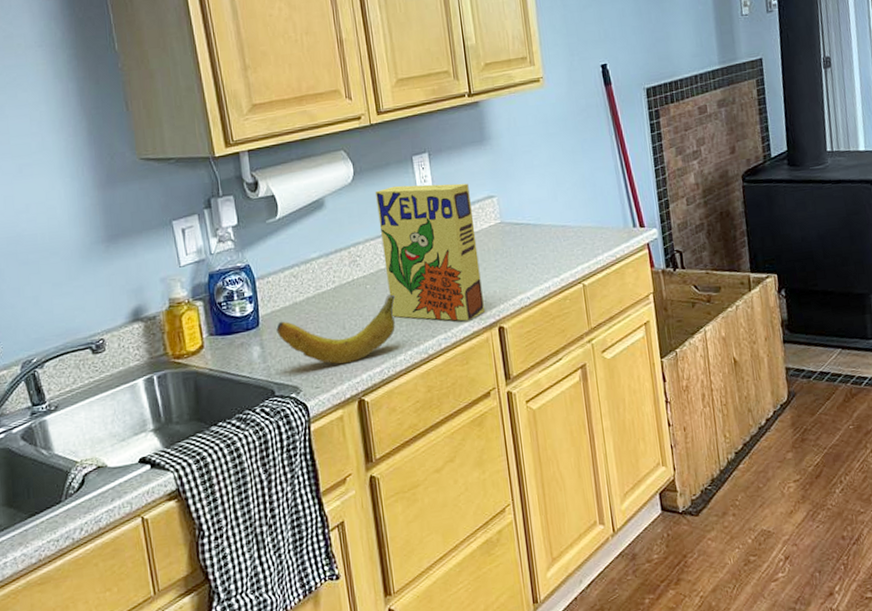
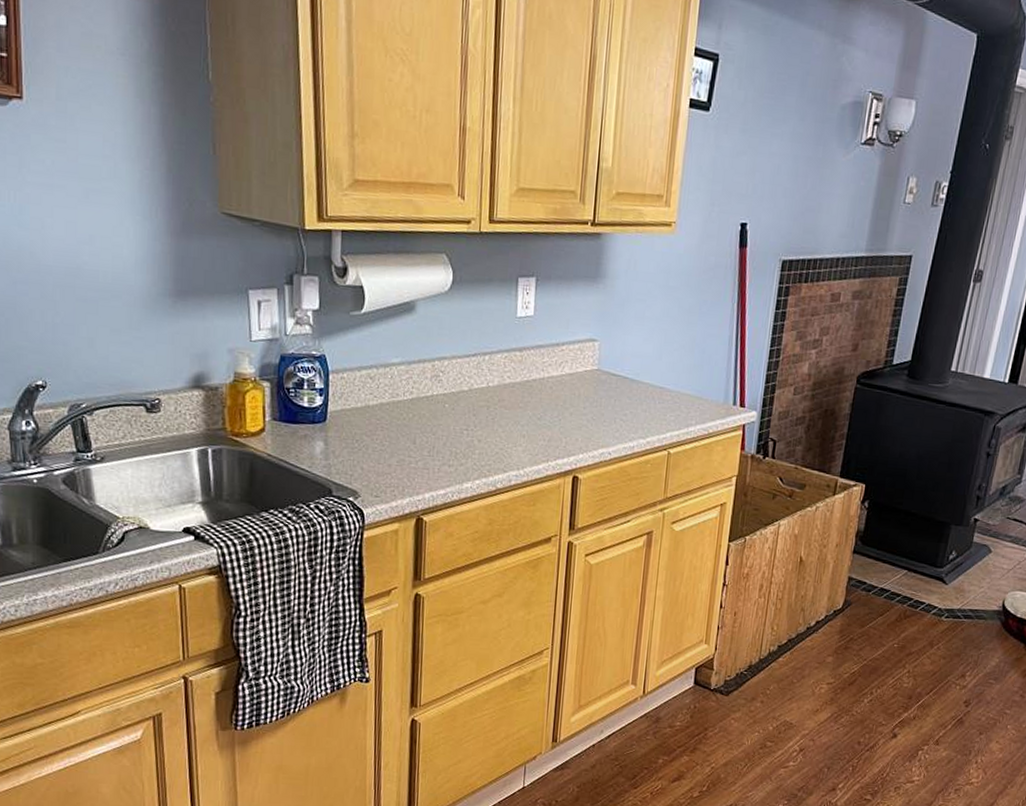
fruit: present [276,294,395,364] -> none [343,418,472,479]
cereal box: present [376,183,485,322] -> none [467,305,572,463]

